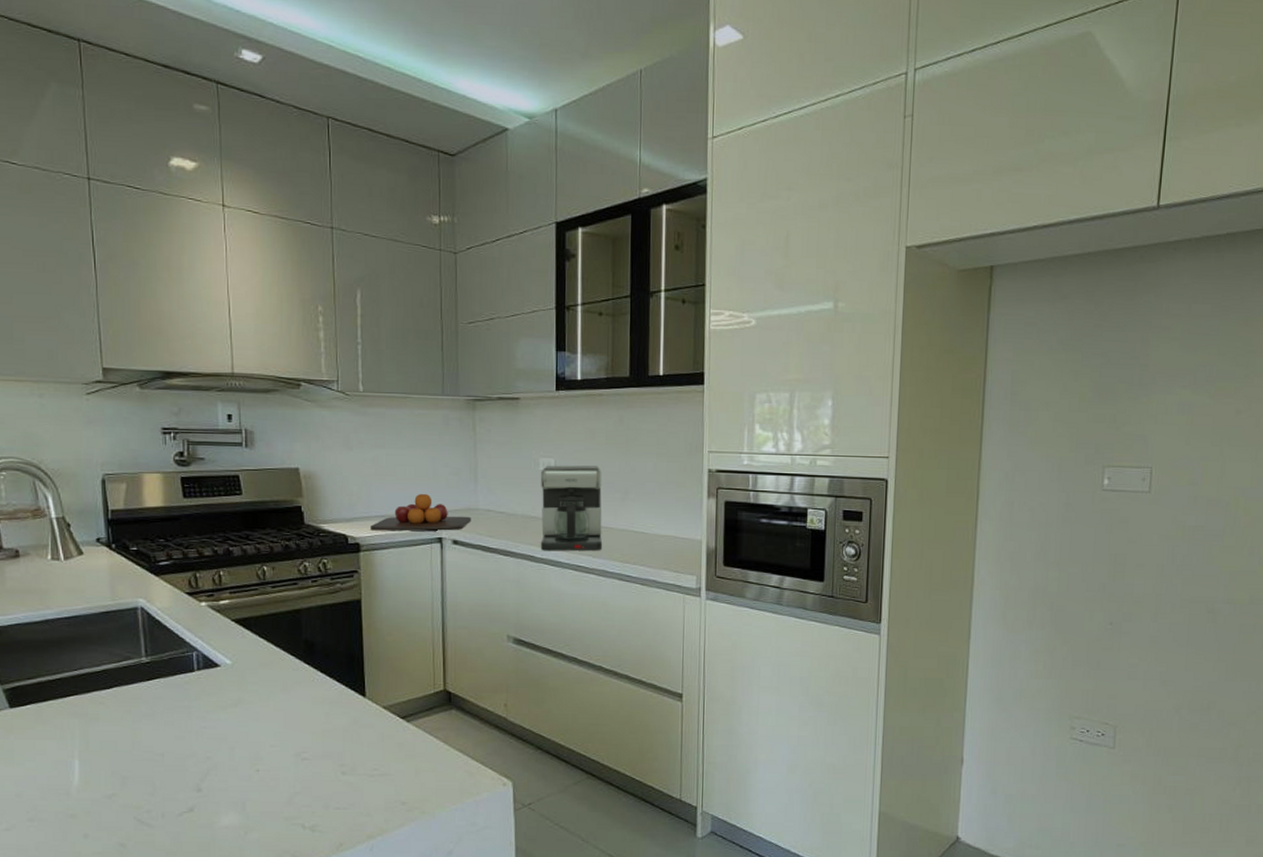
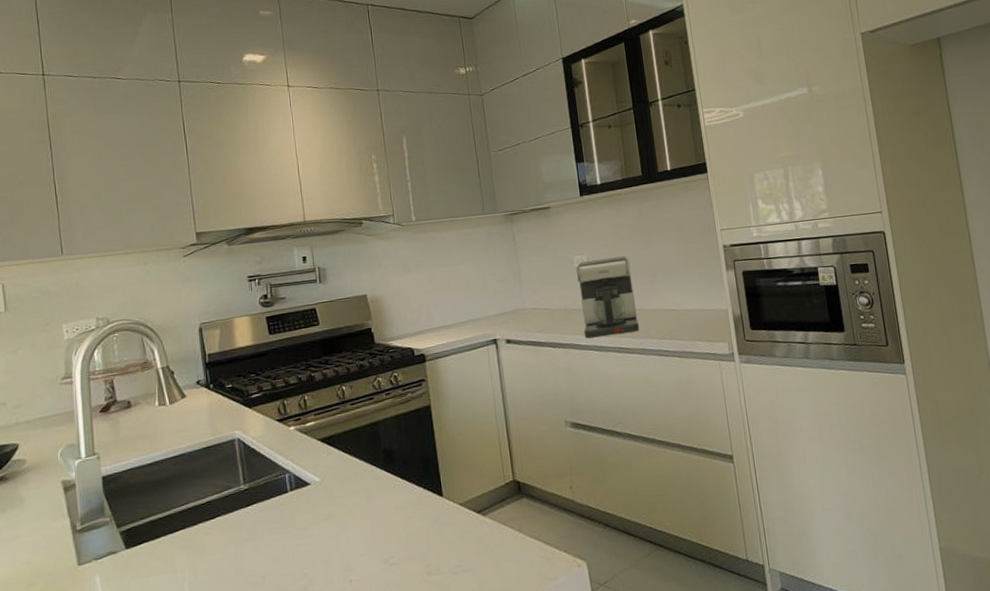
chopping board: present [371,494,472,532] -> none [433,302,521,341]

